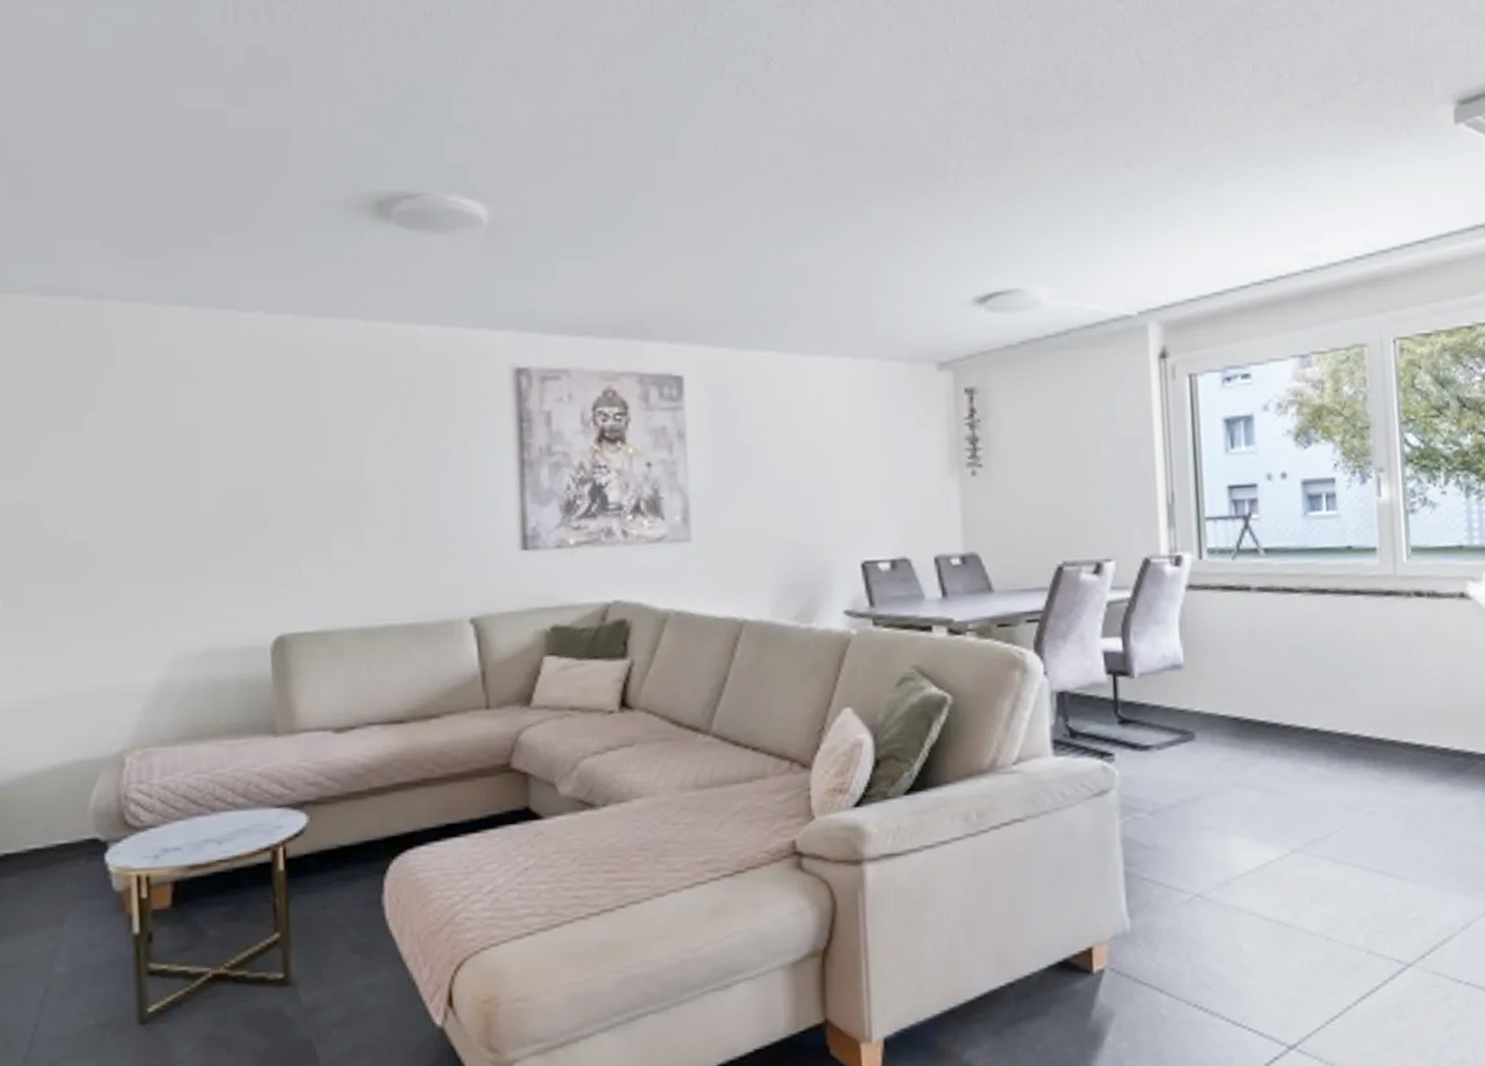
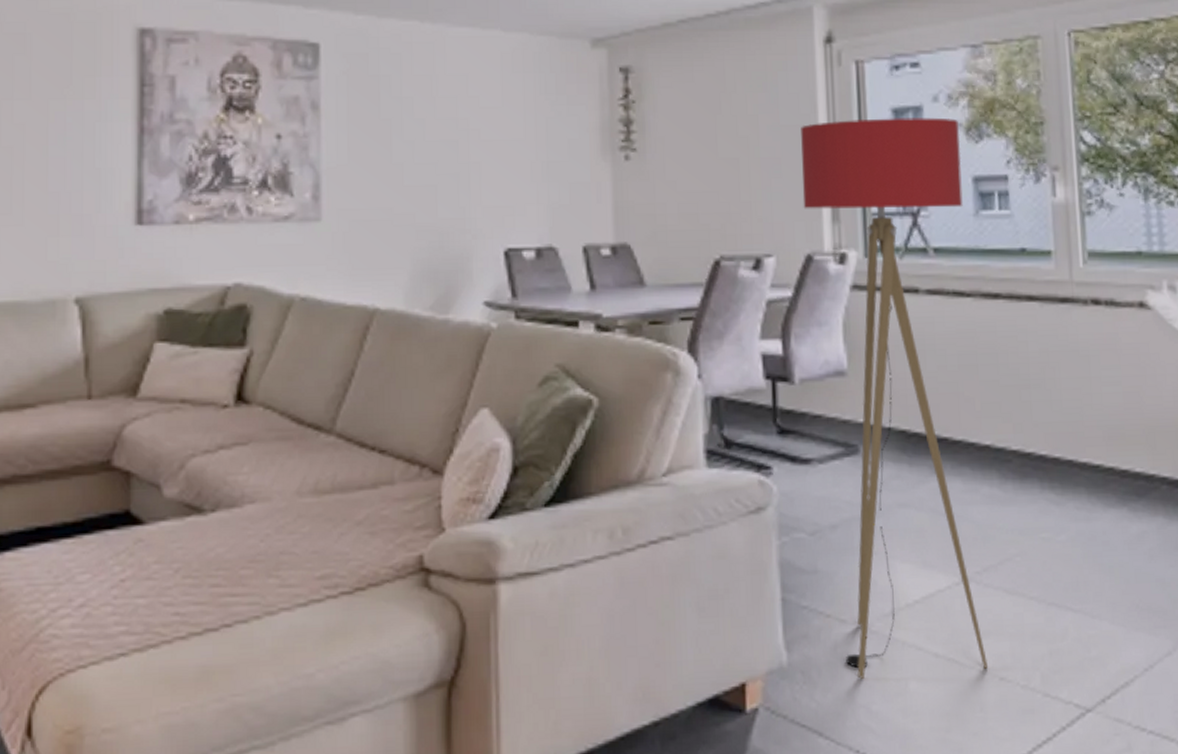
floor lamp: none [1137,425,1316,942] -> present [801,117,989,679]

